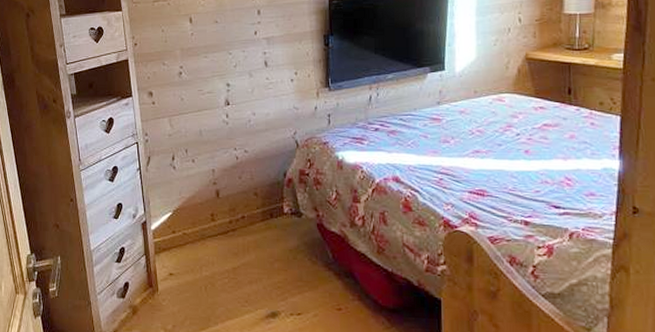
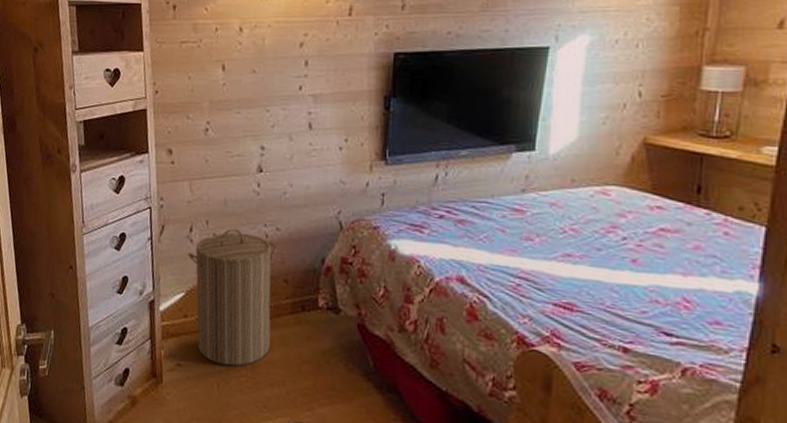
laundry hamper: none [172,154,247,271] -> present [188,228,277,367]

